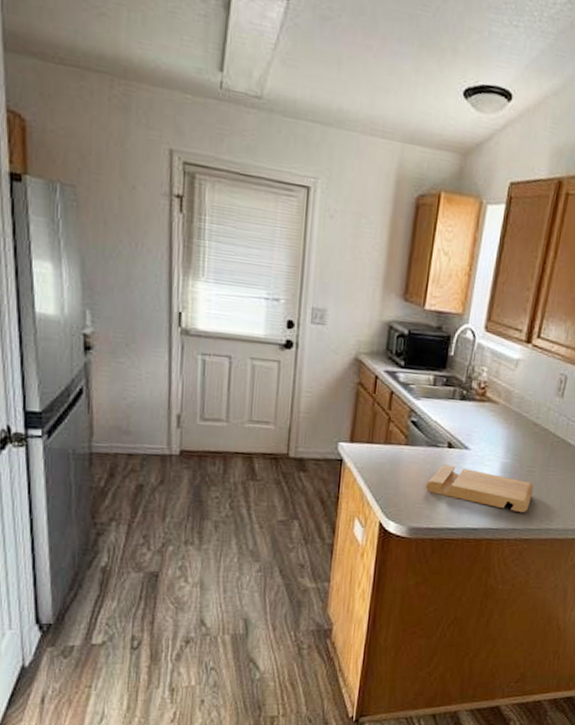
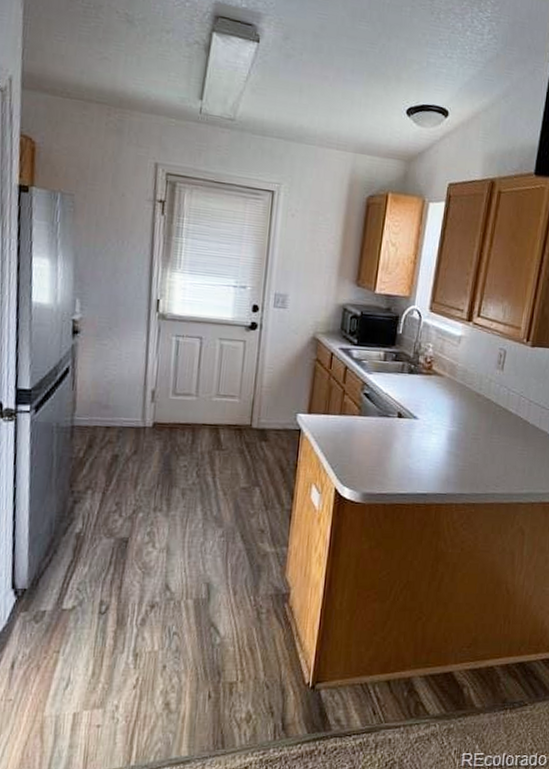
cutting board: present [425,464,534,513] -> none [378,433,479,479]

